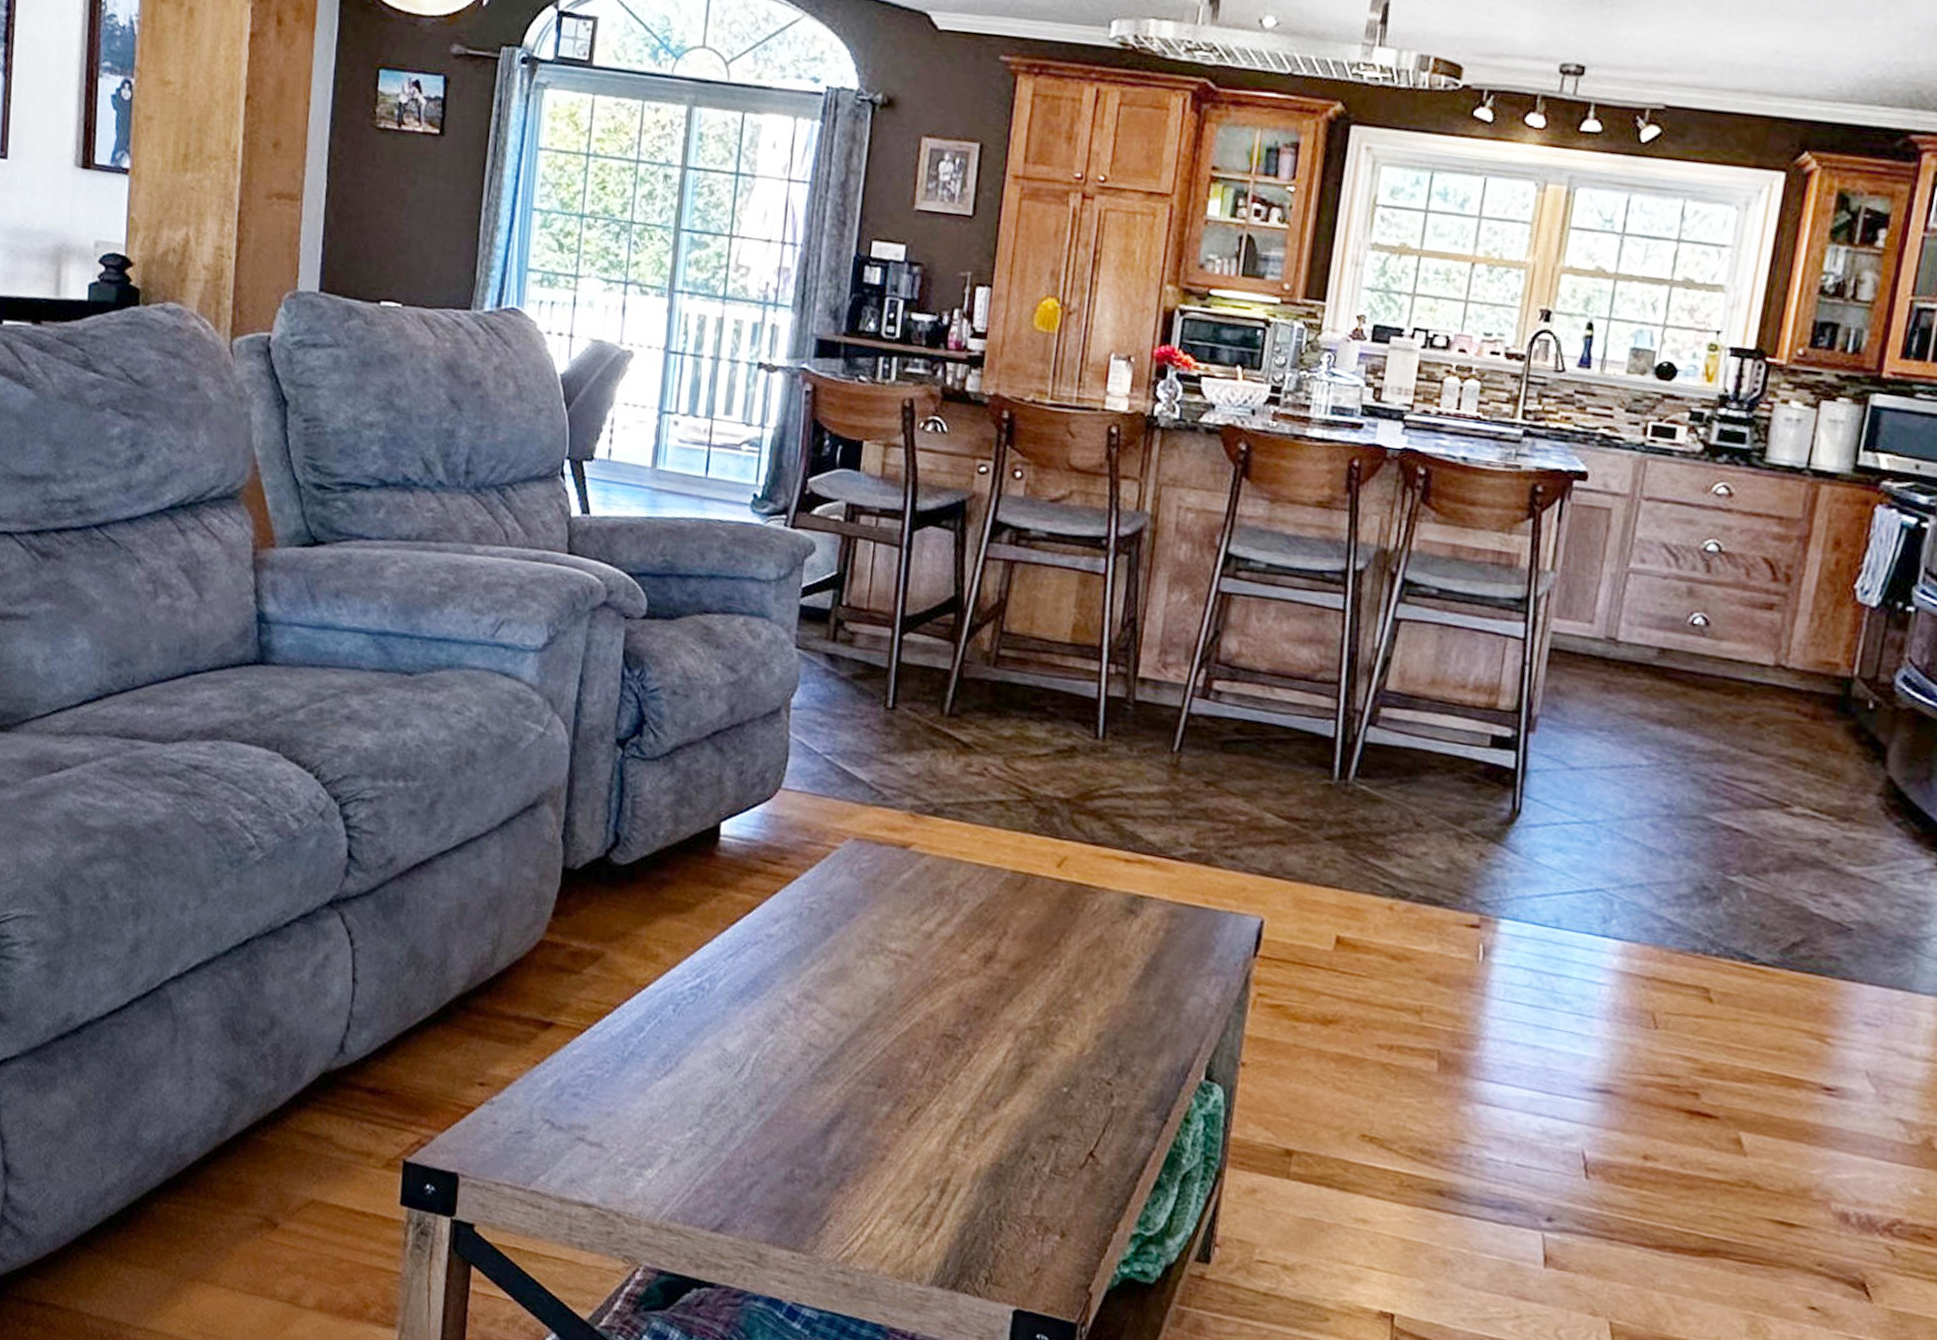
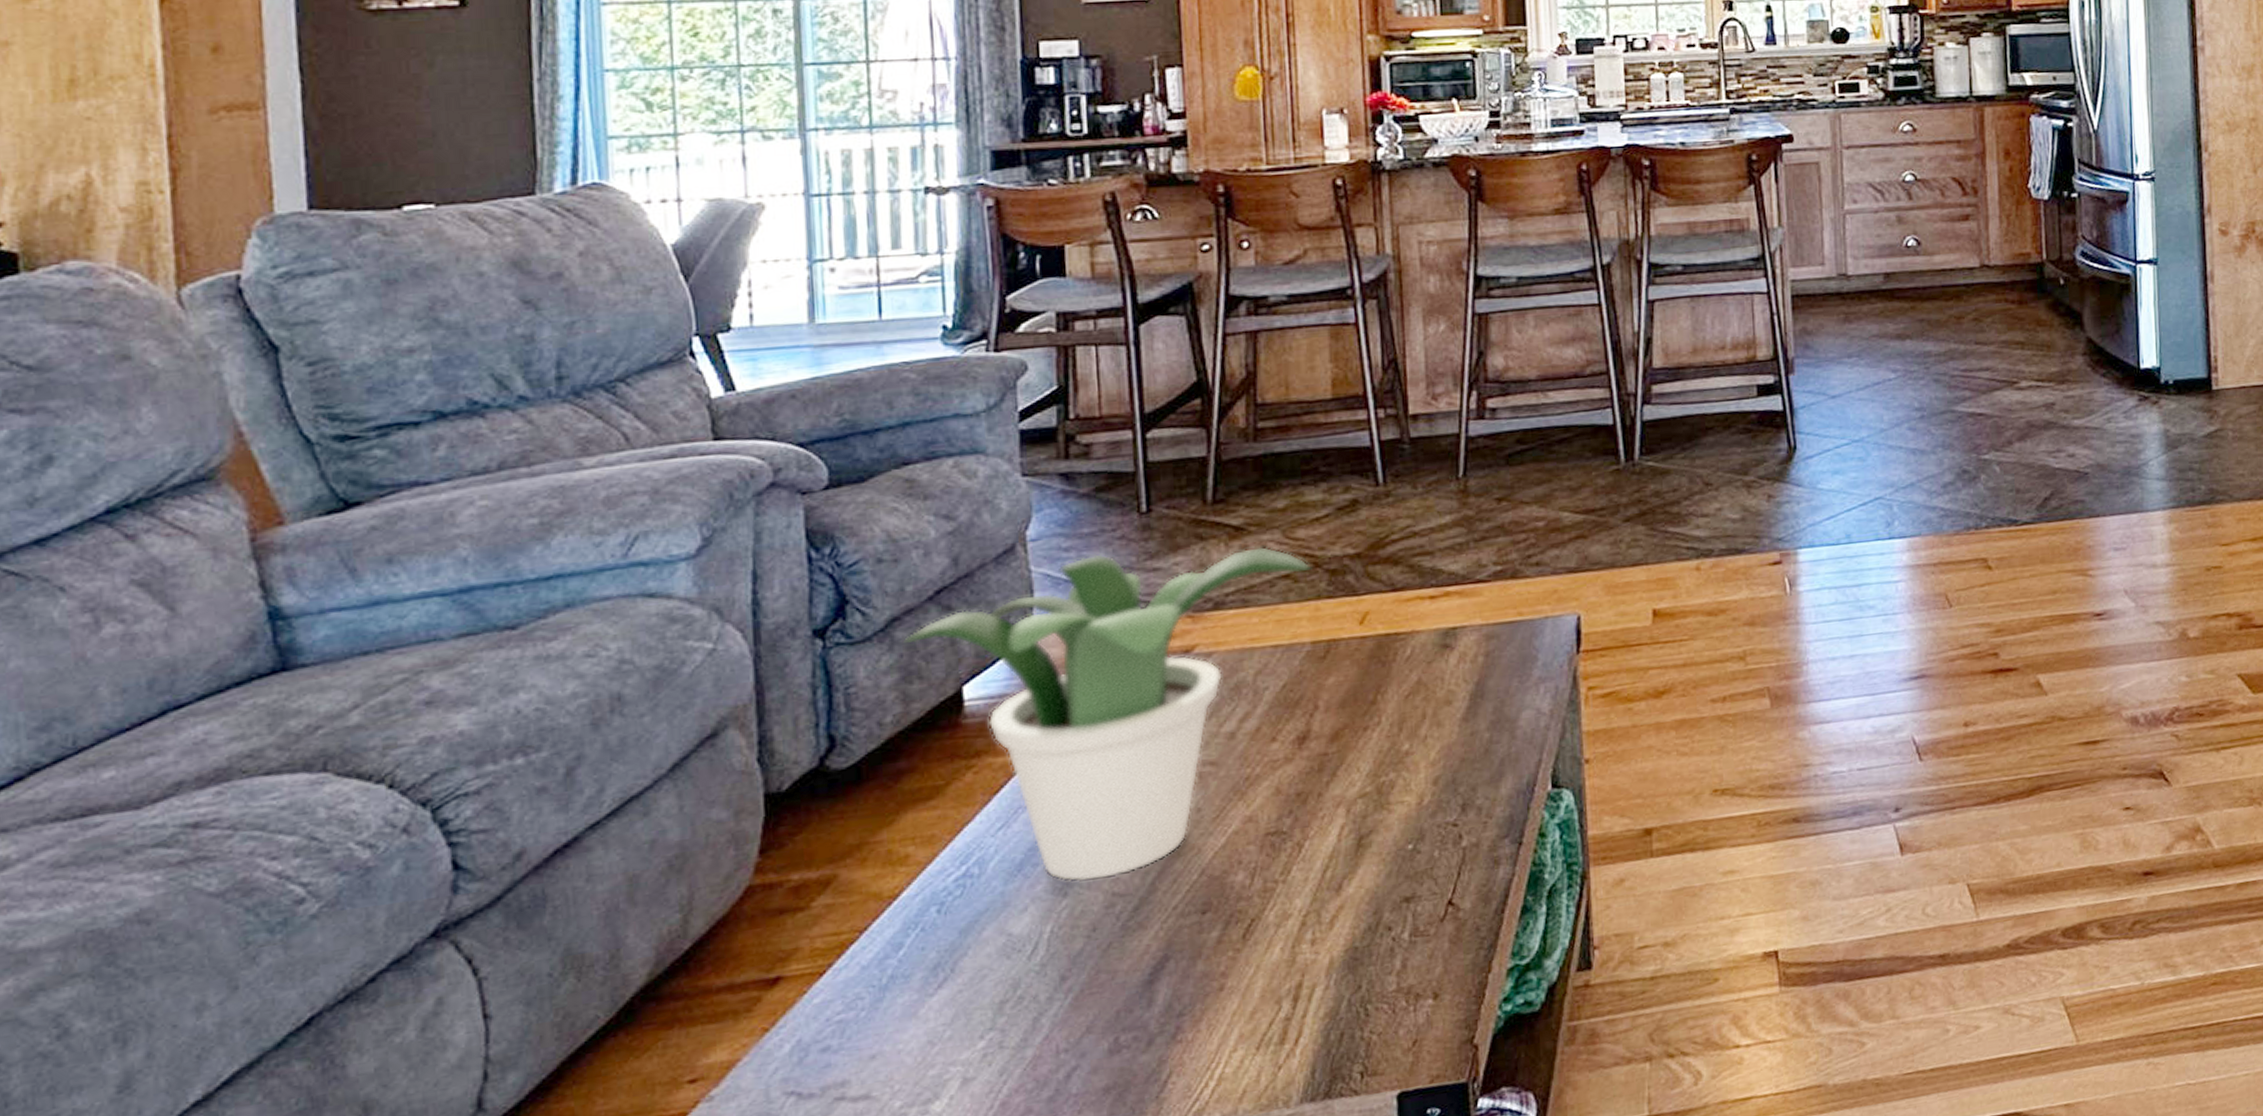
potted plant: none [681,734,1025,1031] -> present [902,546,1313,882]

